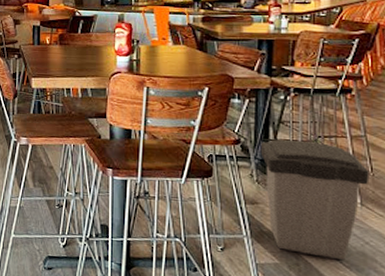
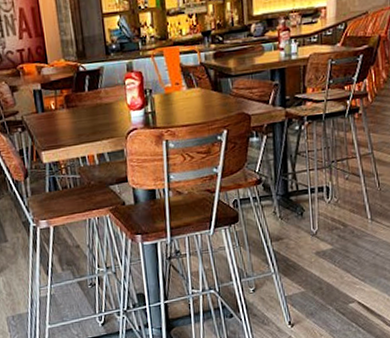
trash can: present [260,139,370,261] -> none [280,167,377,278]

